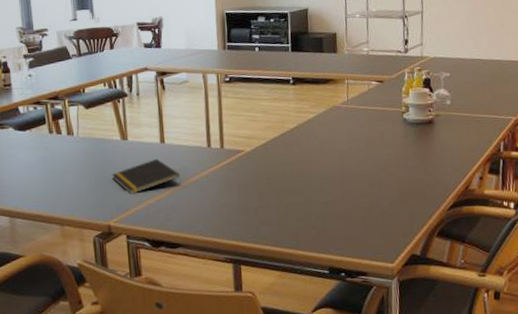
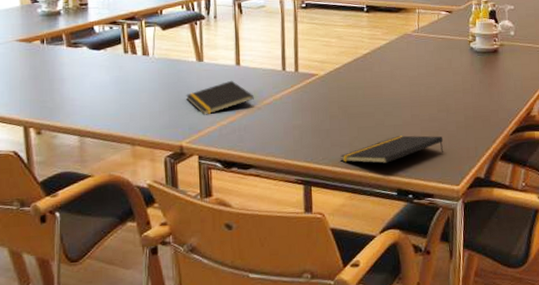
notepad: none [269,212,377,241] -> present [340,135,444,164]

